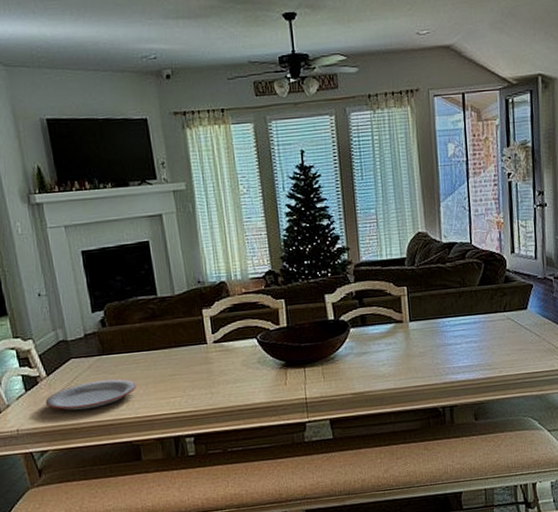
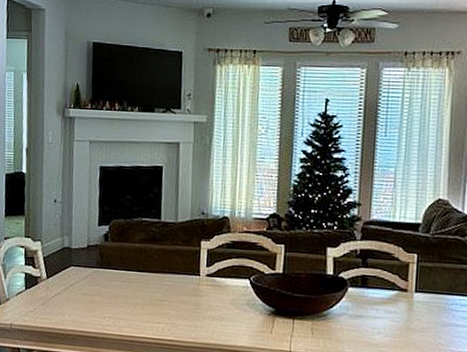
plate: present [45,378,137,411] -> none [40,291,126,318]

